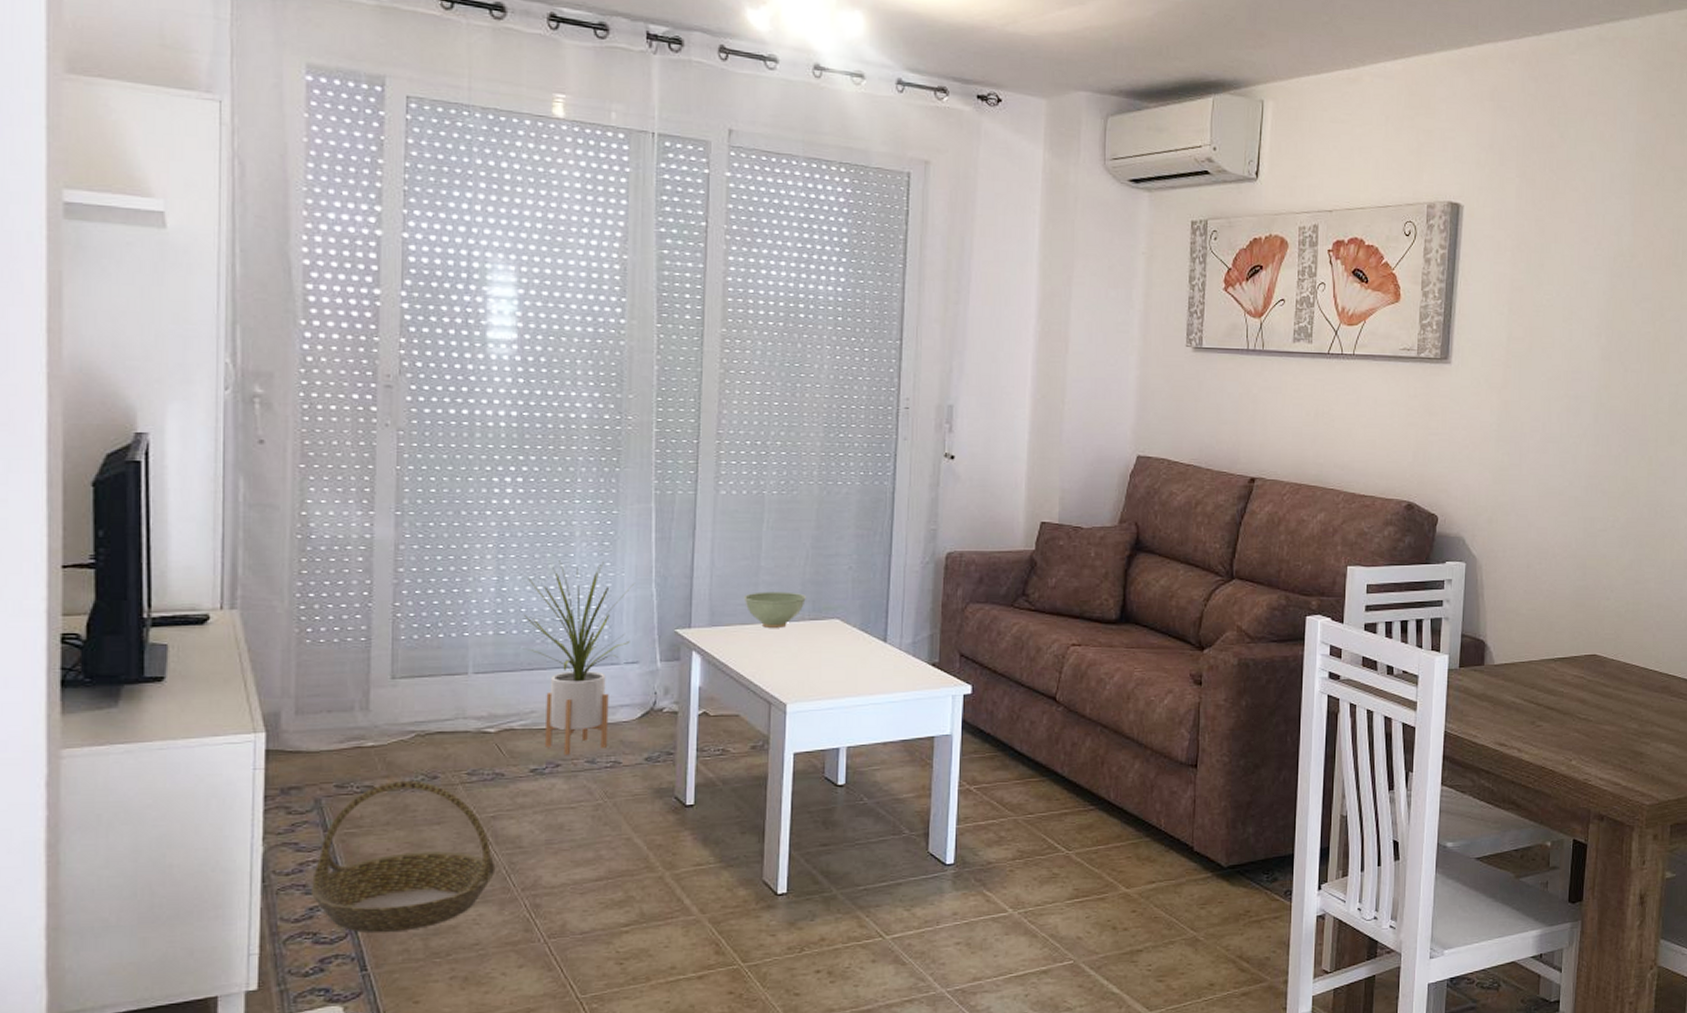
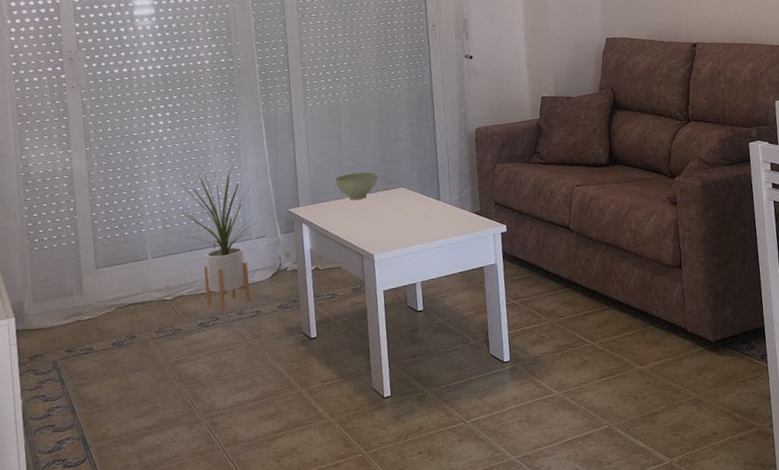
basket: present [310,780,496,934] -> none [57,340,183,456]

